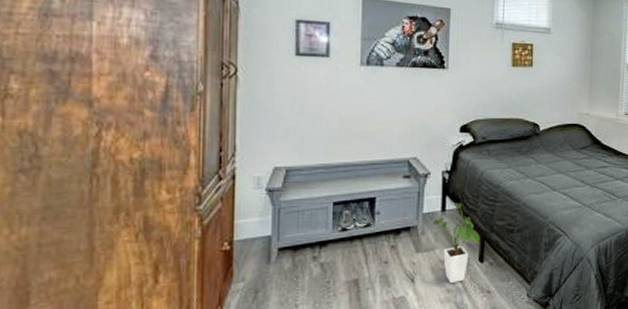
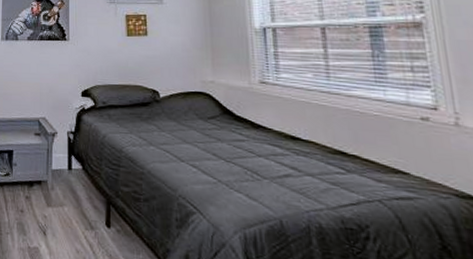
house plant: present [433,202,479,284] -> none [61,163,105,245]

